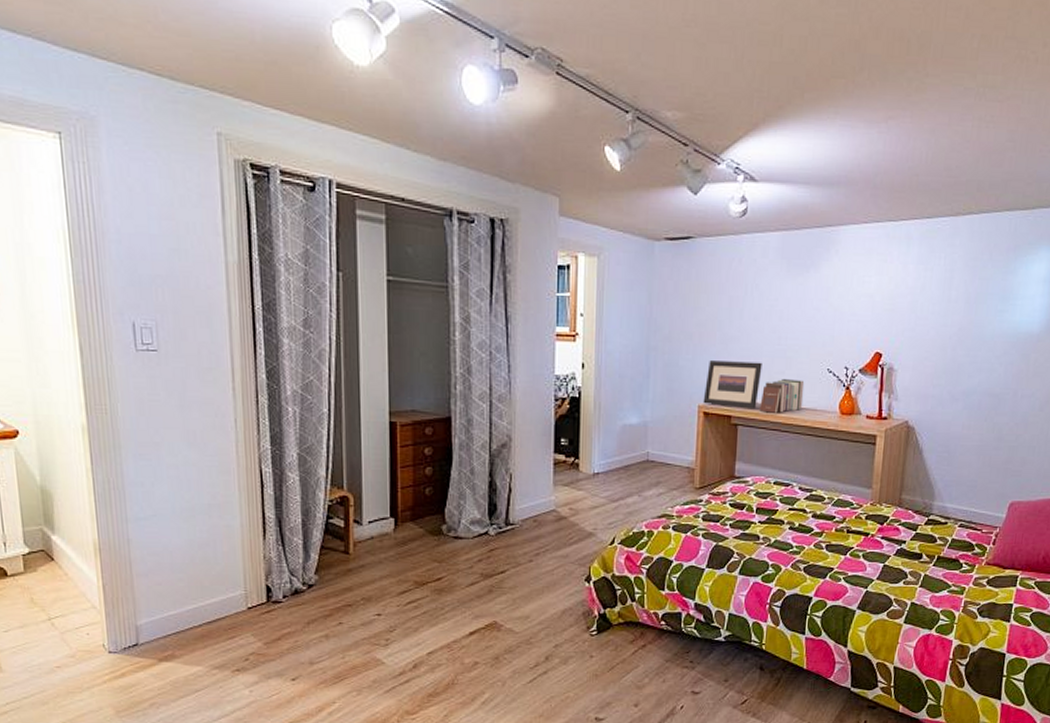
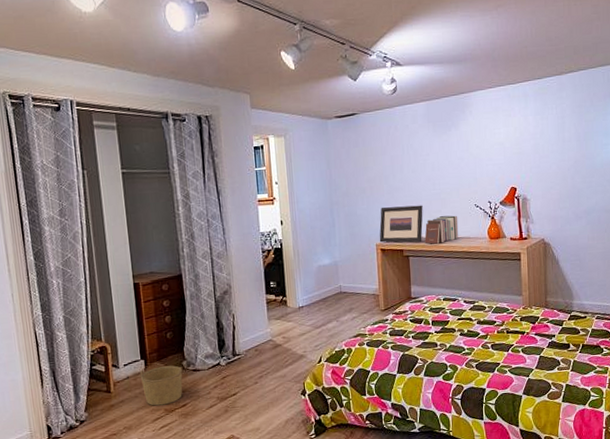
basket: none [387,529,441,576] -> present [139,365,183,406]

